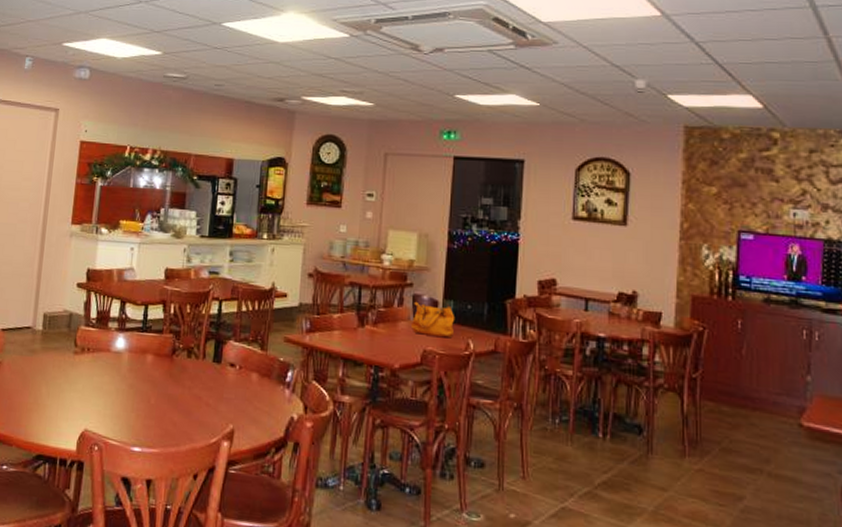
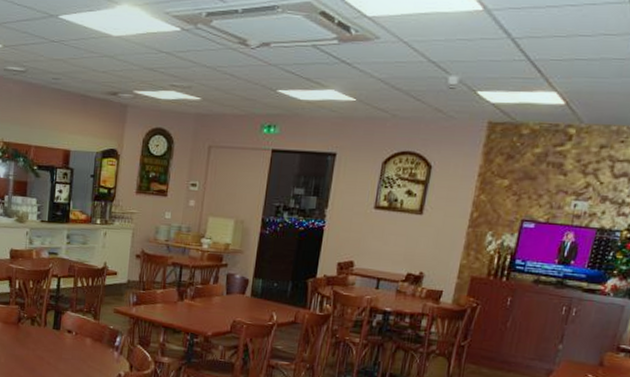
handbag: present [411,301,456,339] -> none [224,279,263,311]

